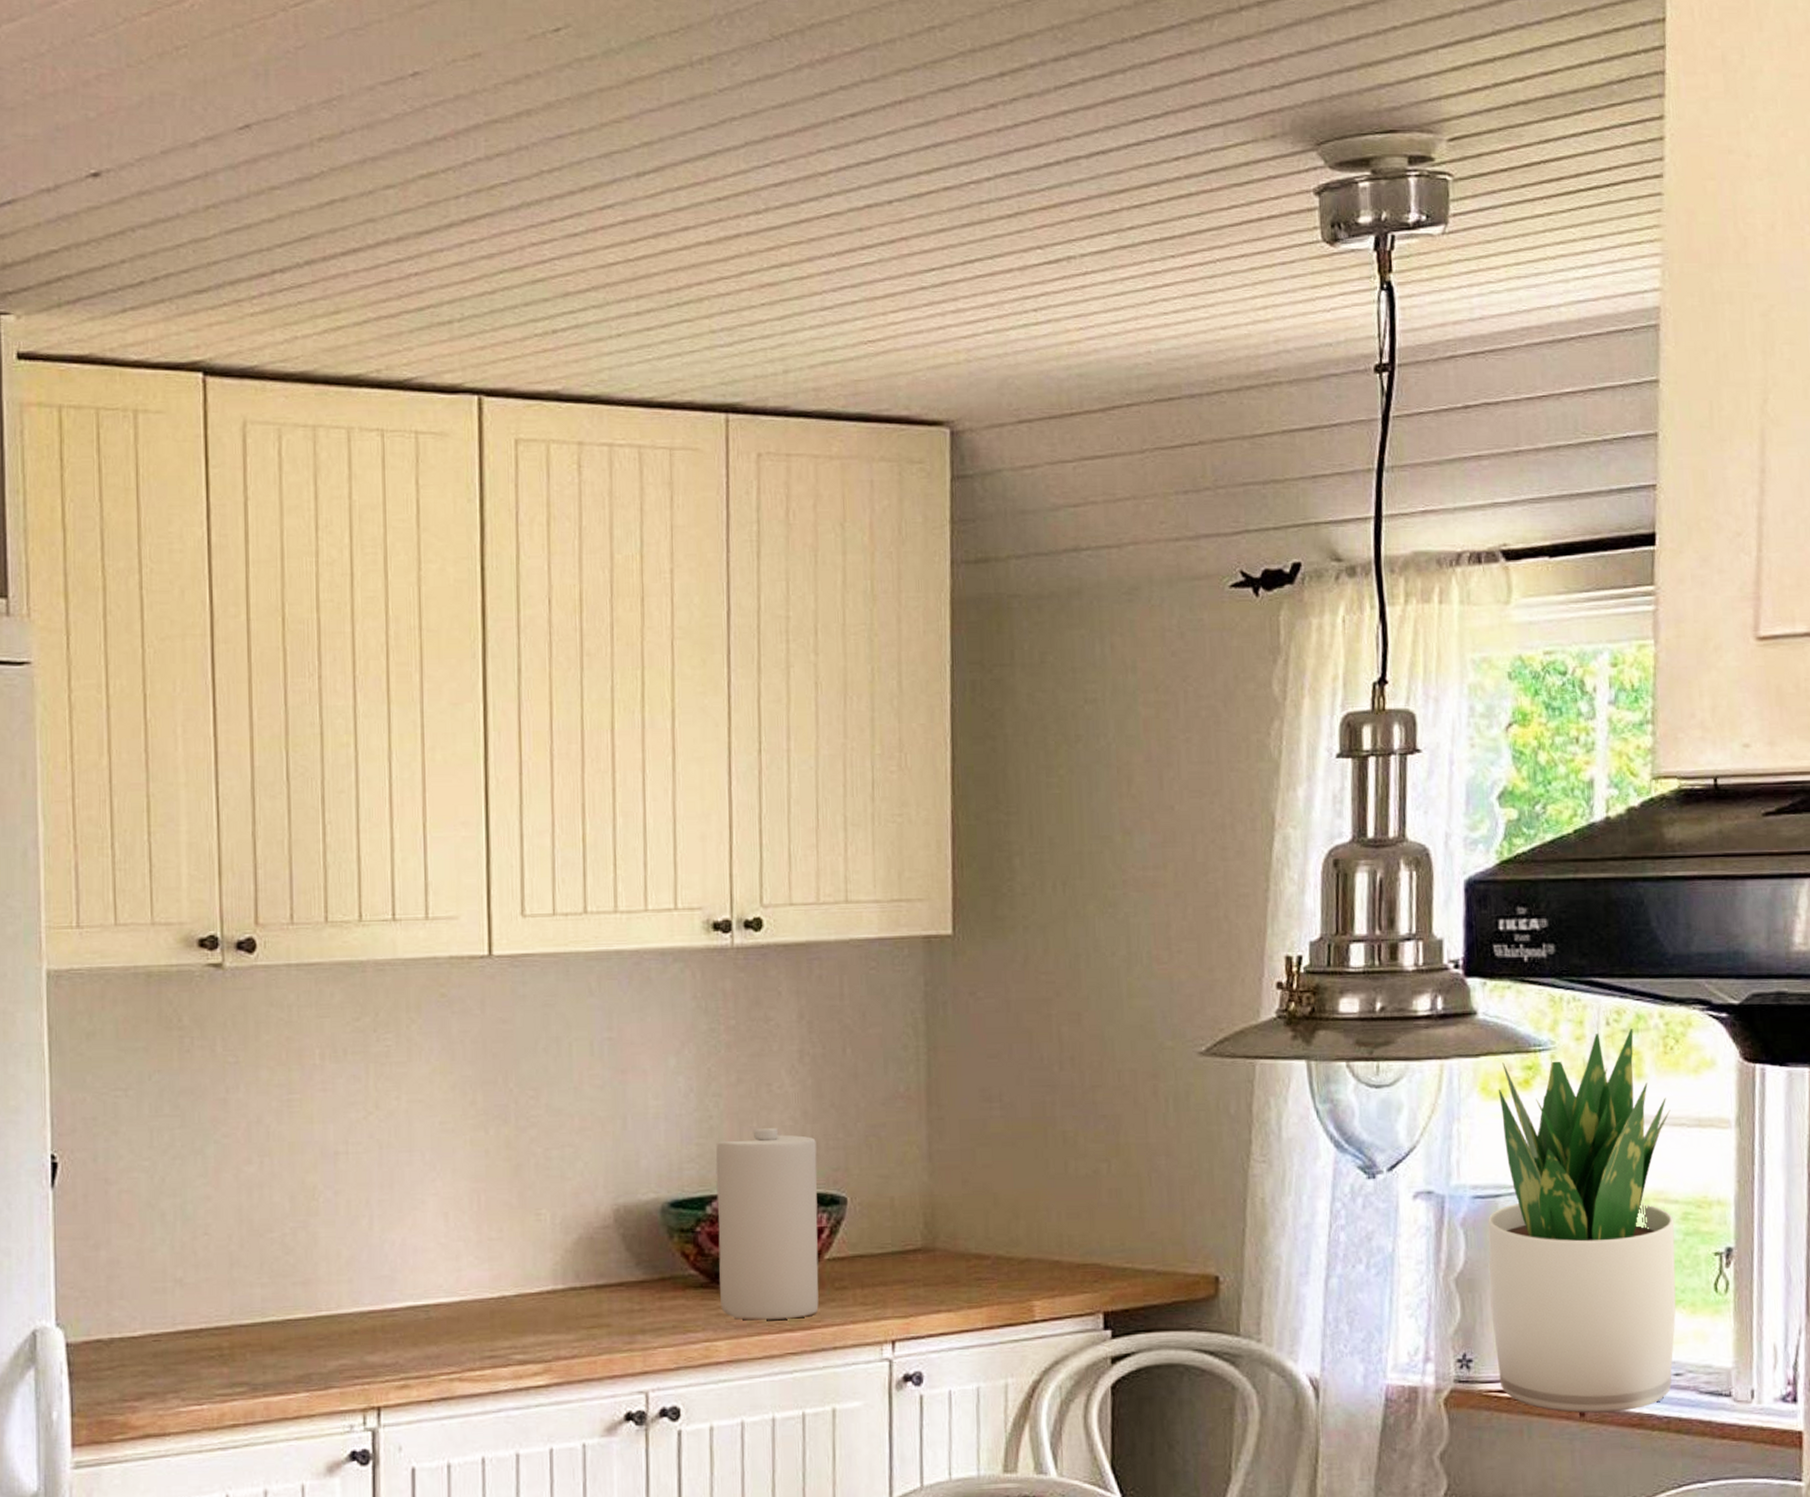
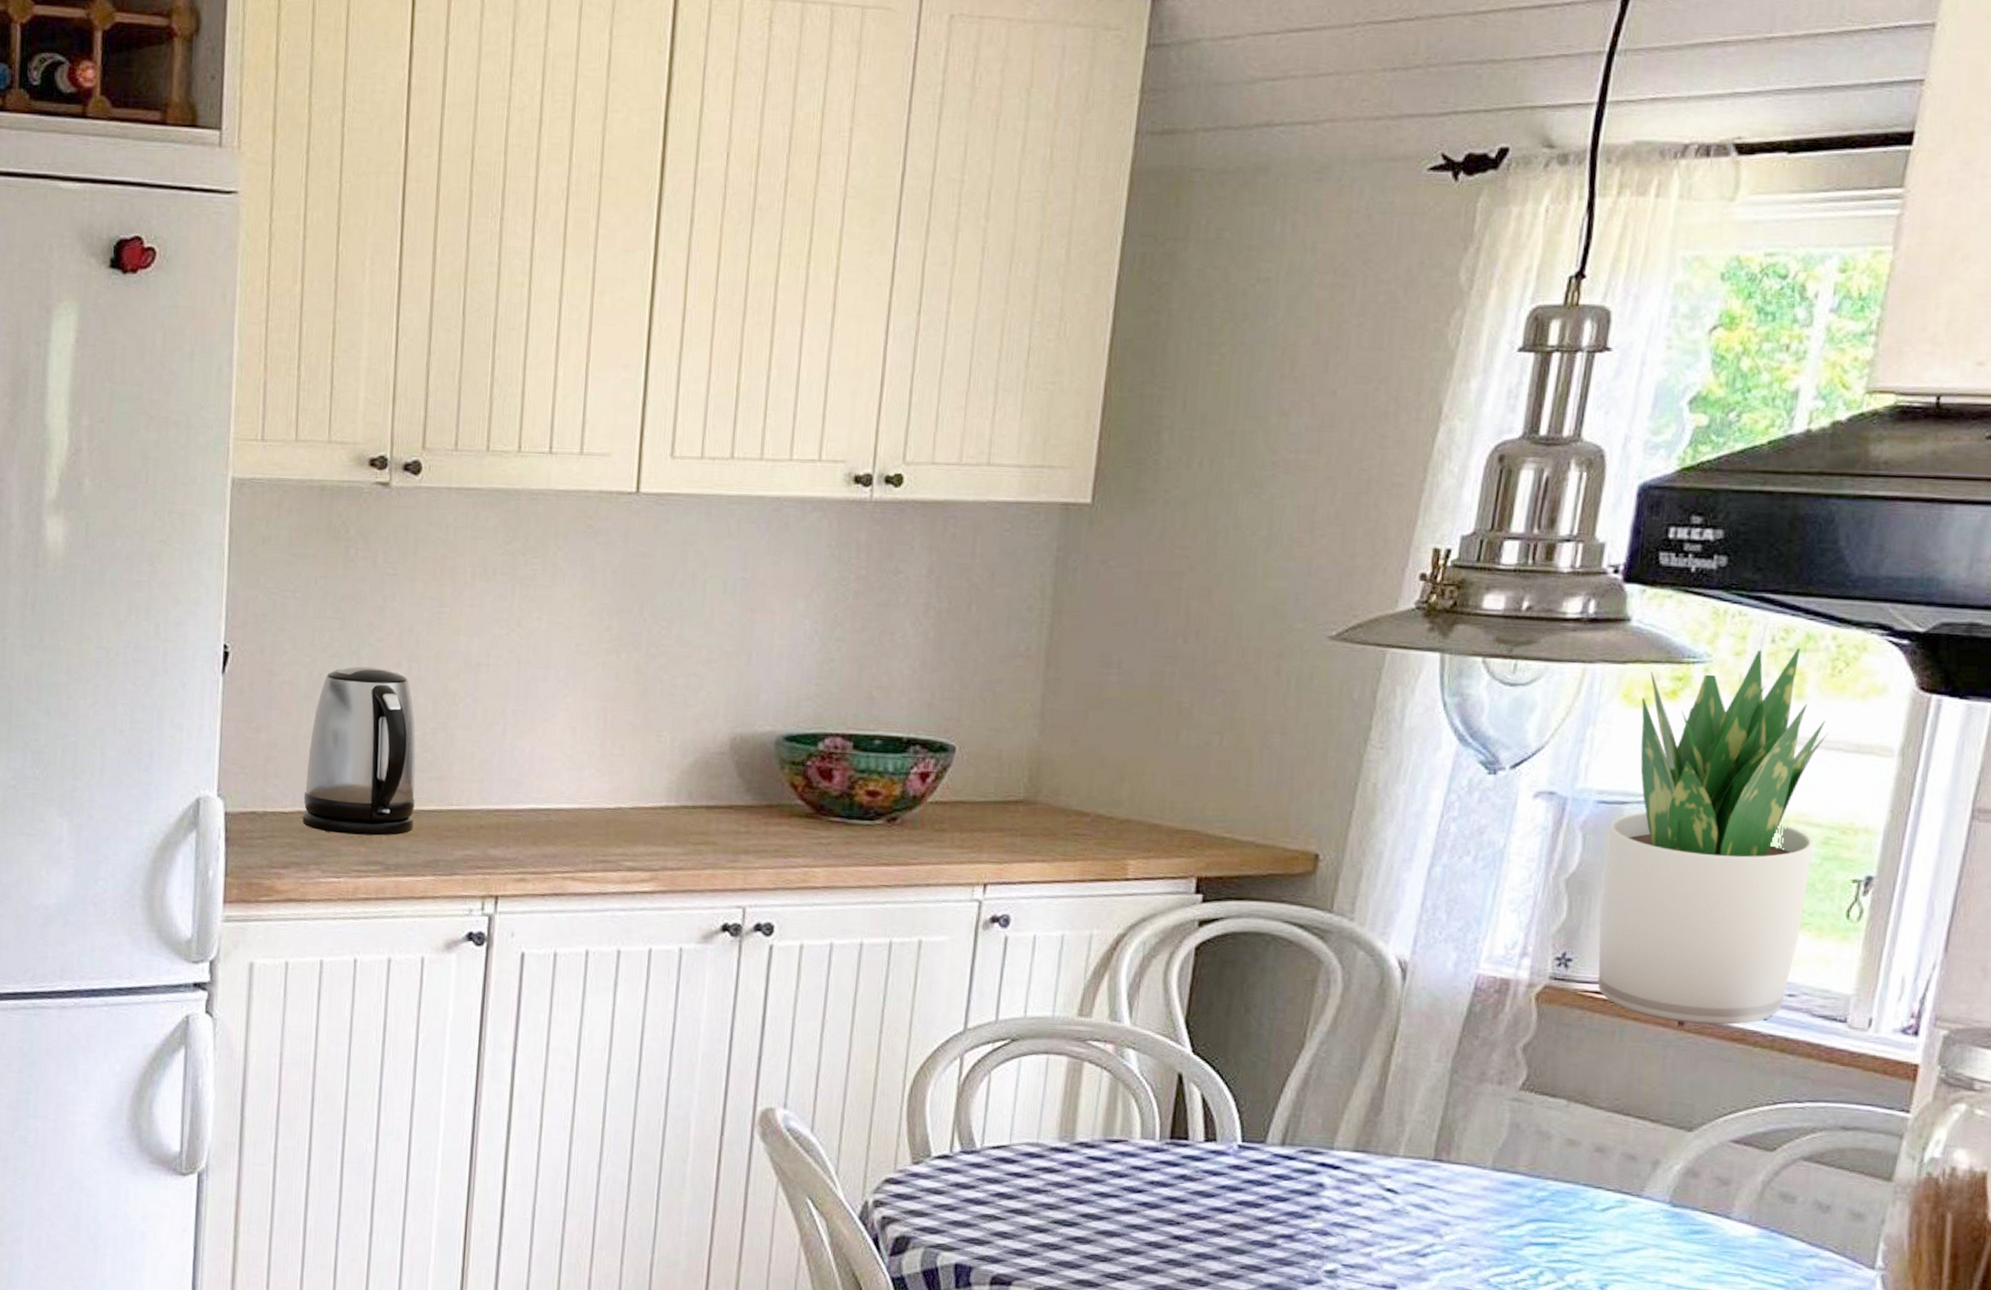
kettle: none [154,1165,280,1355] -> present [302,666,416,836]
paper towel holder: present [715,1128,819,1320] -> none [822,674,932,854]

